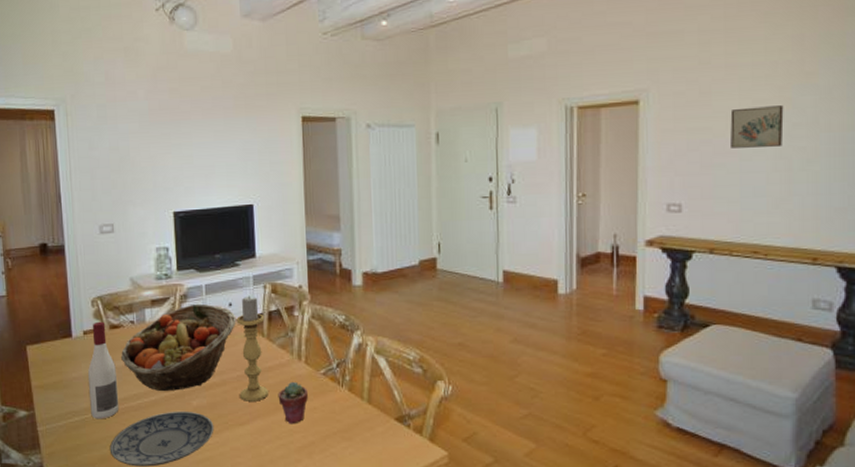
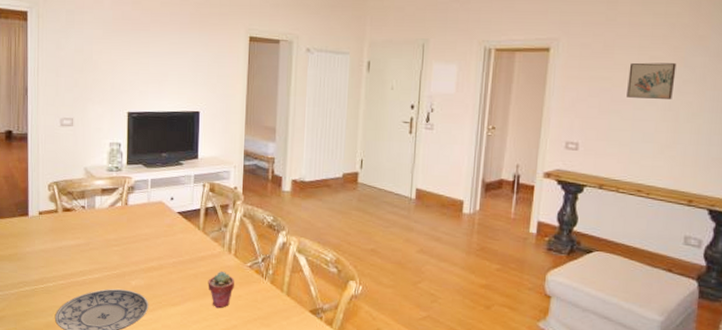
wine bottle: present [88,321,119,419] -> none [40,204,66,291]
fruit basket: present [120,303,236,391] -> none [70,195,176,271]
candle holder: present [236,296,268,401] -> none [174,192,202,286]

